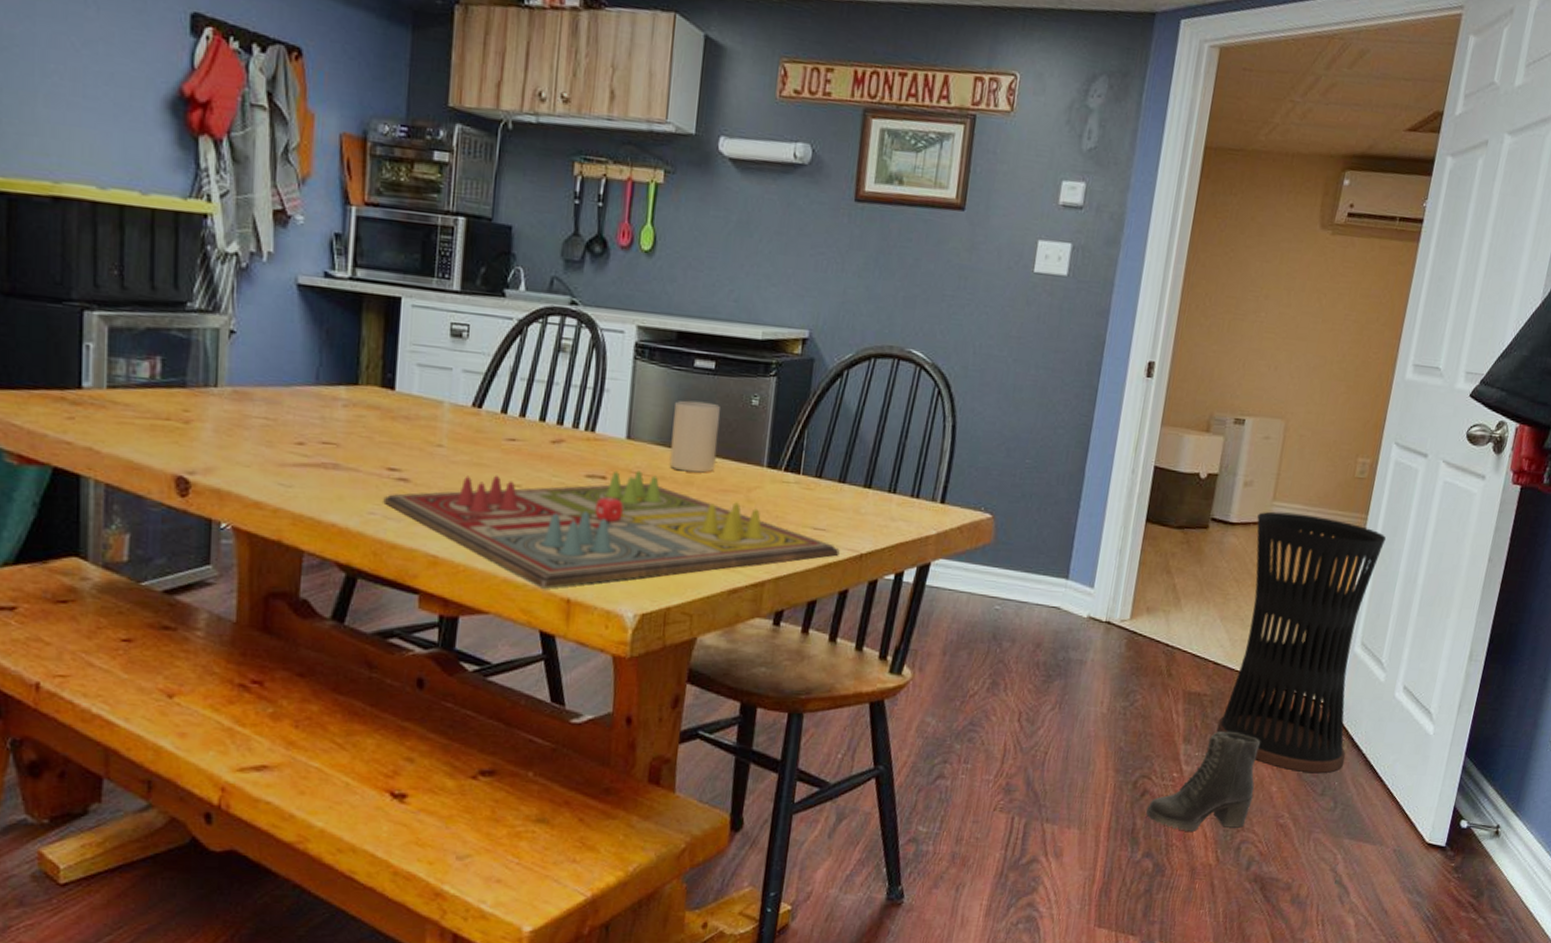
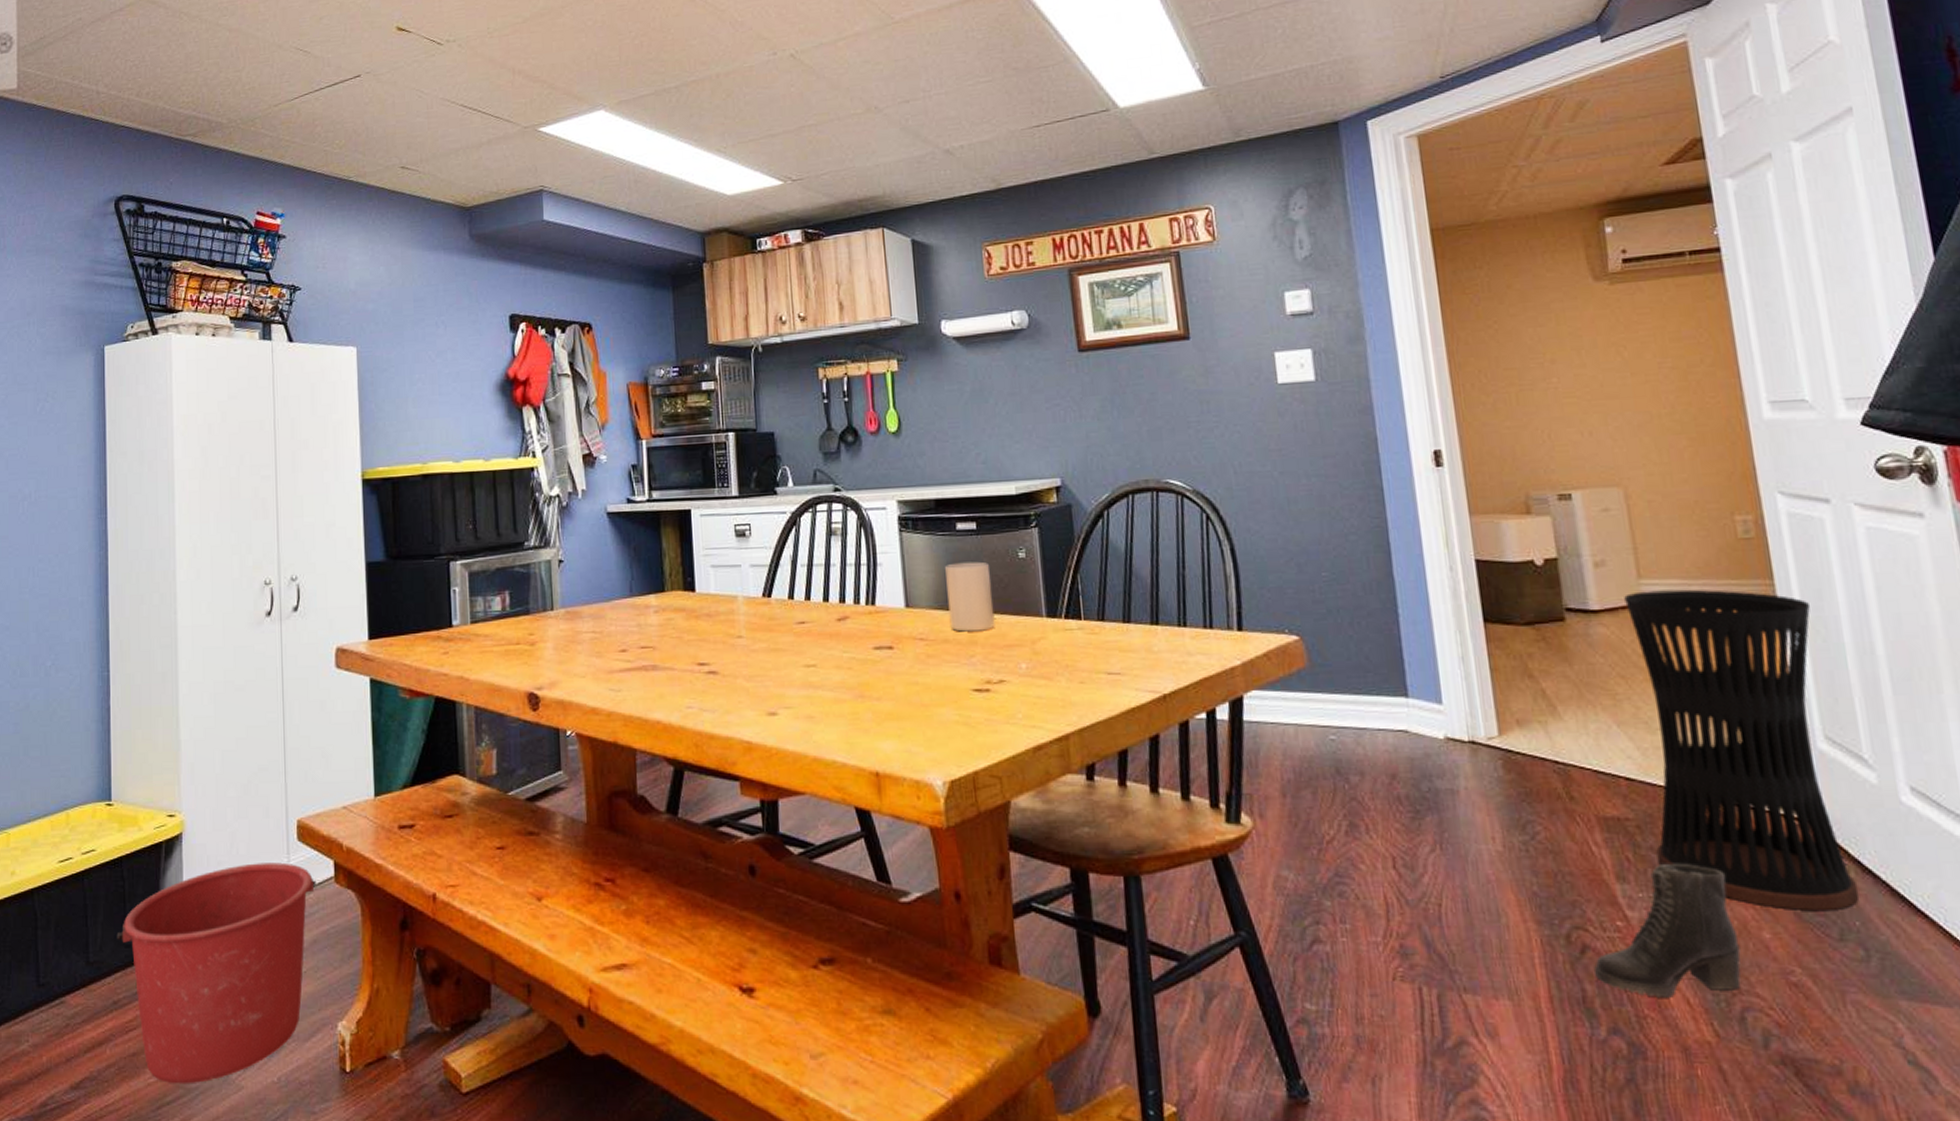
gameboard: present [383,470,840,589] -> none [698,637,1141,764]

